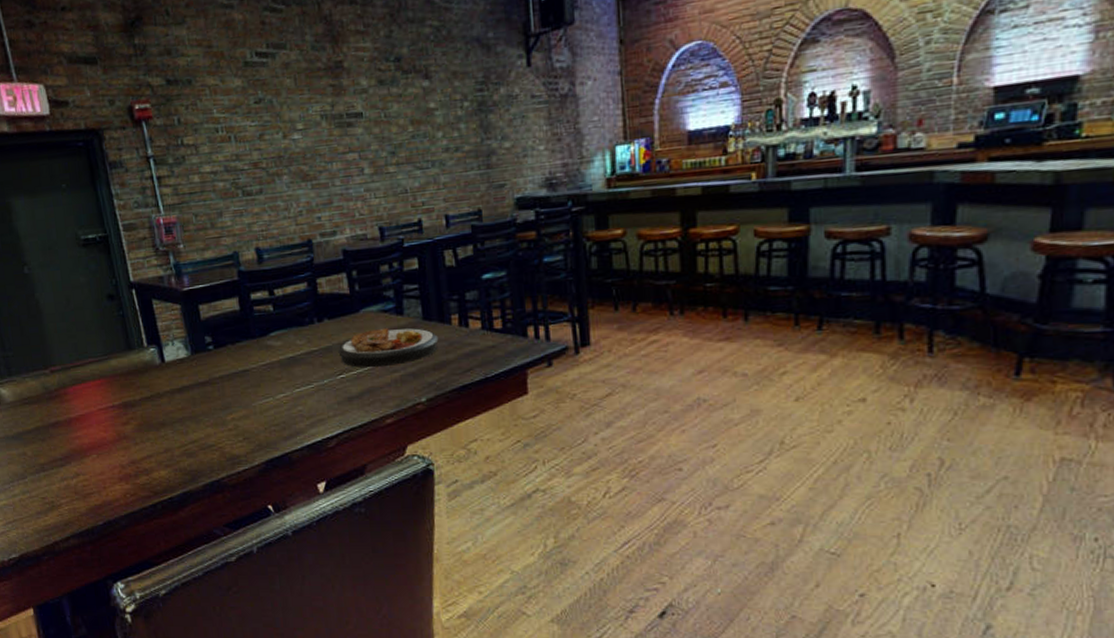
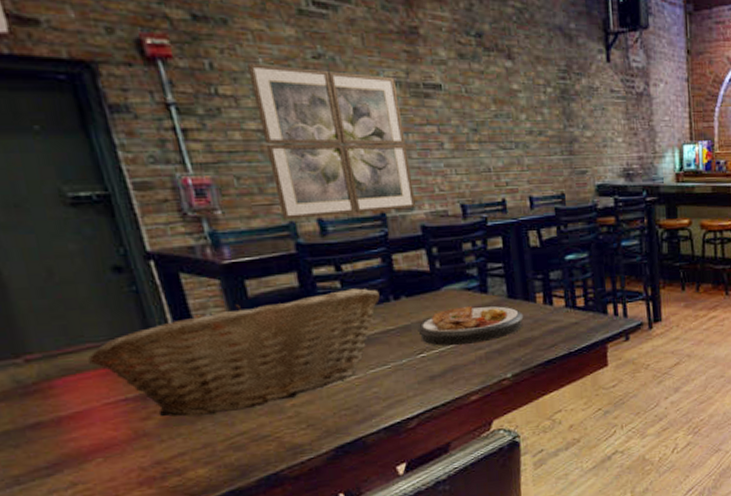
fruit basket: none [90,311,306,425] -> present [88,288,380,417]
wall art: none [205,111,339,249] -> present [247,63,417,219]

